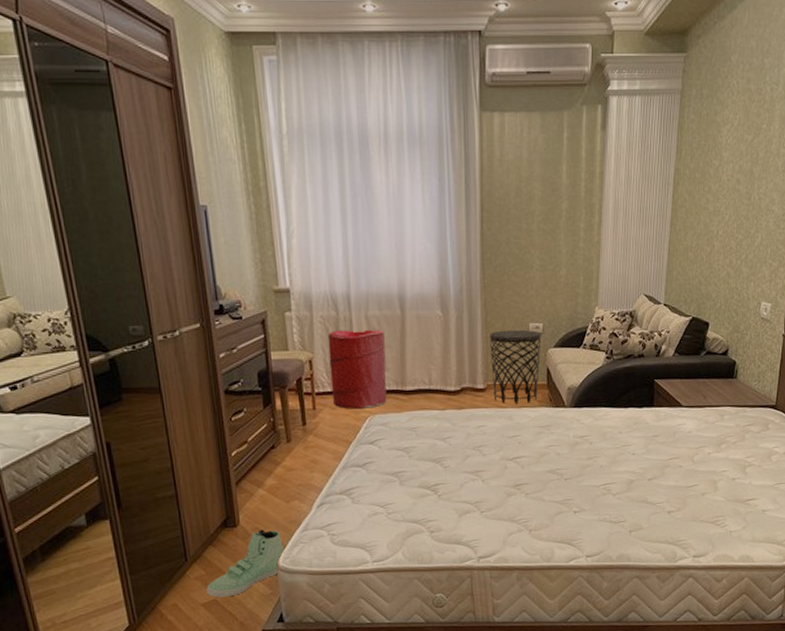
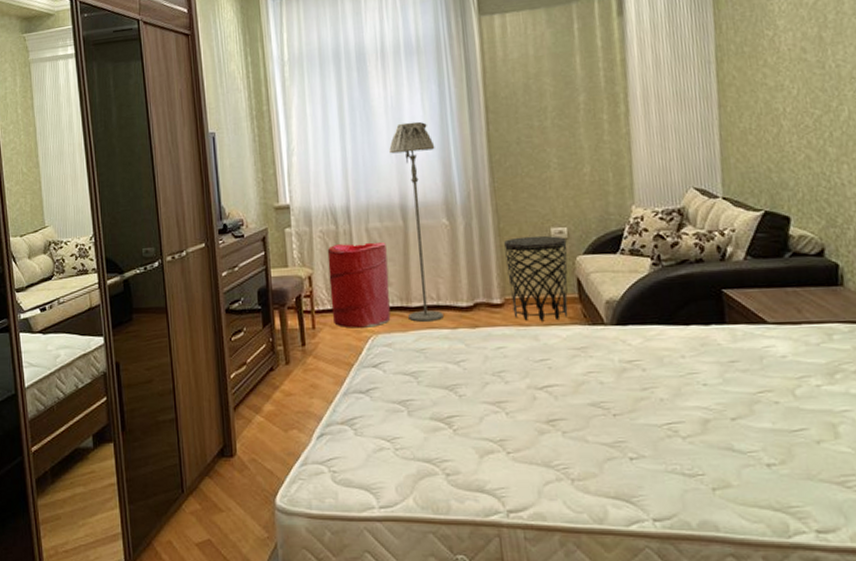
sneaker: present [206,529,285,598] -> none [201,461,283,538]
floor lamp: none [390,213,434,404] -> present [389,121,444,322]

